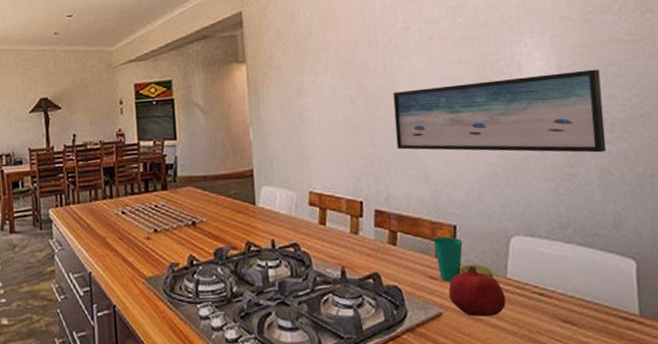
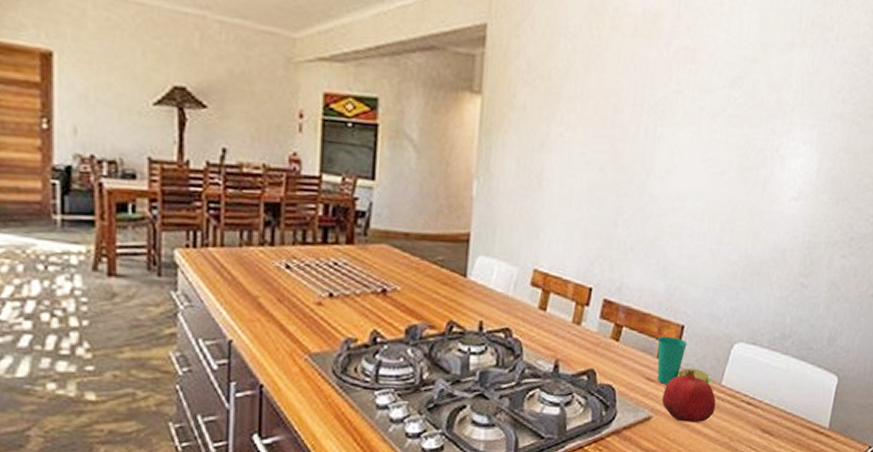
wall art: present [393,69,607,153] -> none [641,165,854,266]

